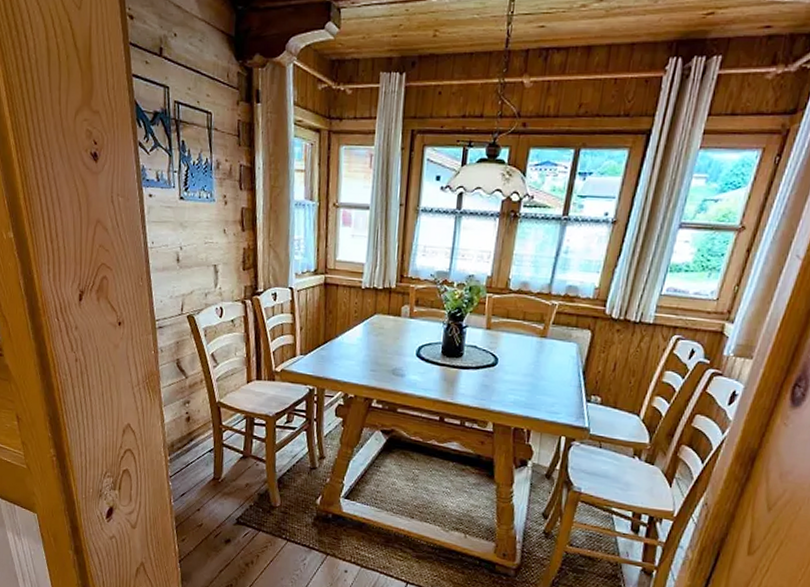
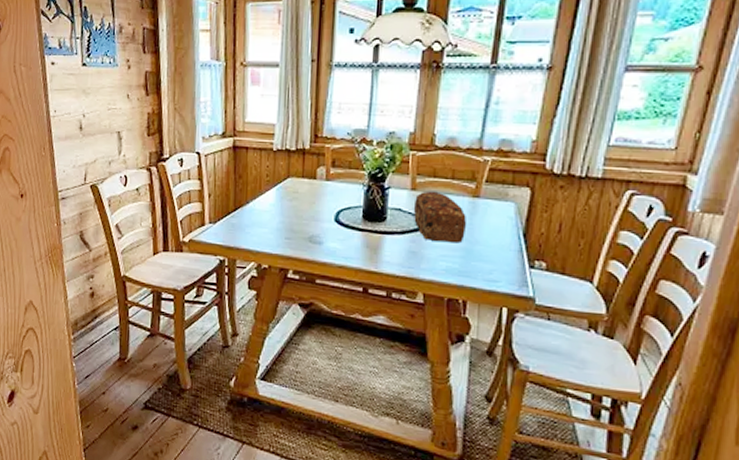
bread loaf: none [487,330,535,379] -> present [413,191,467,244]

